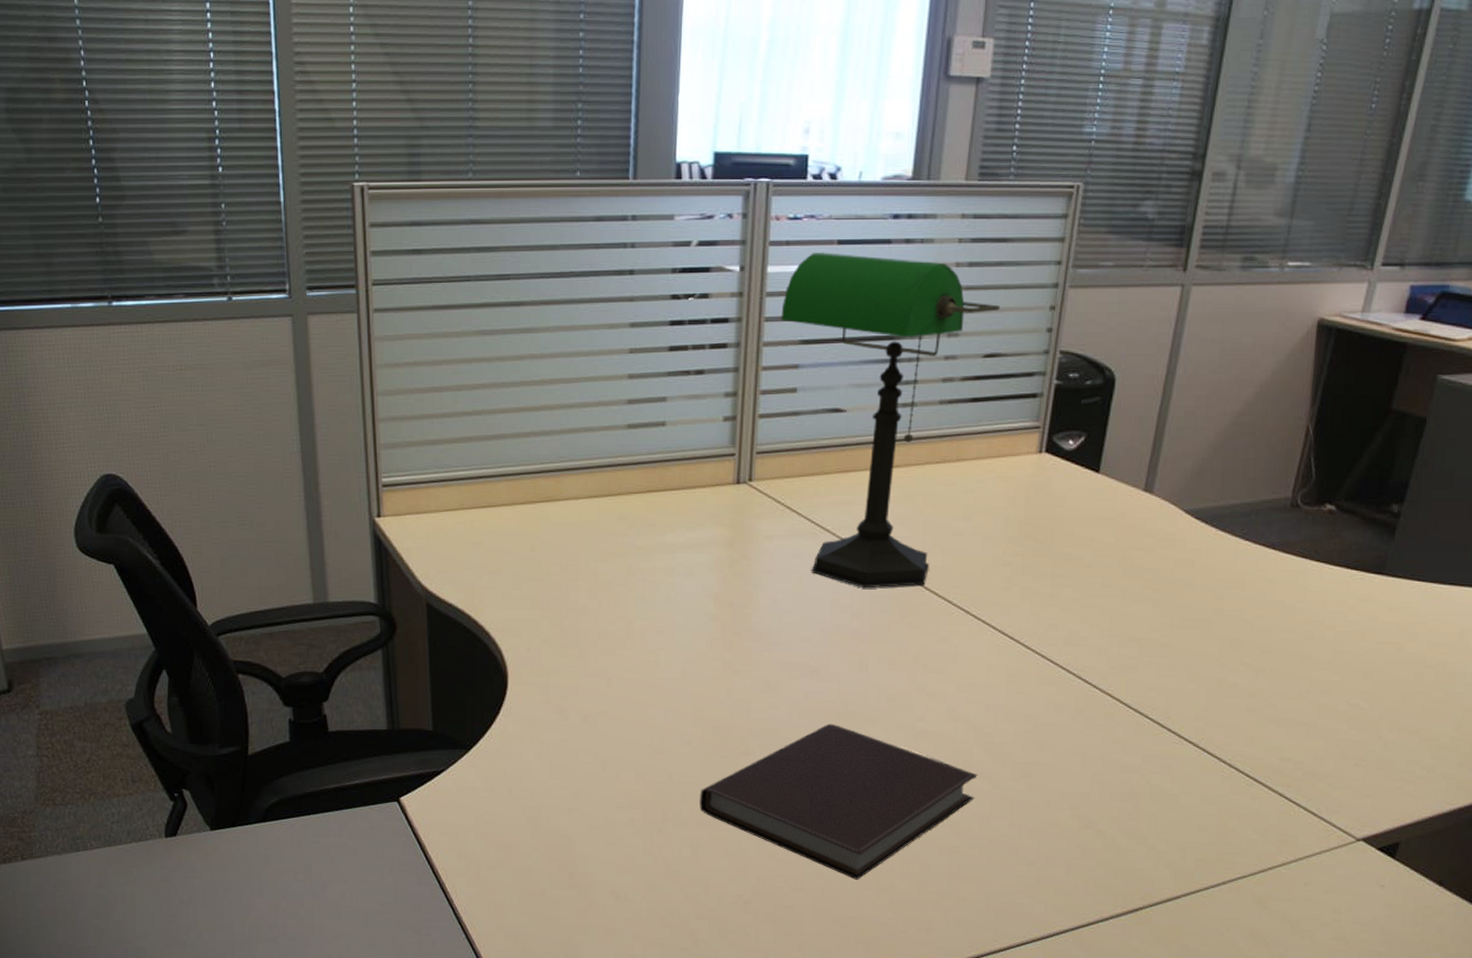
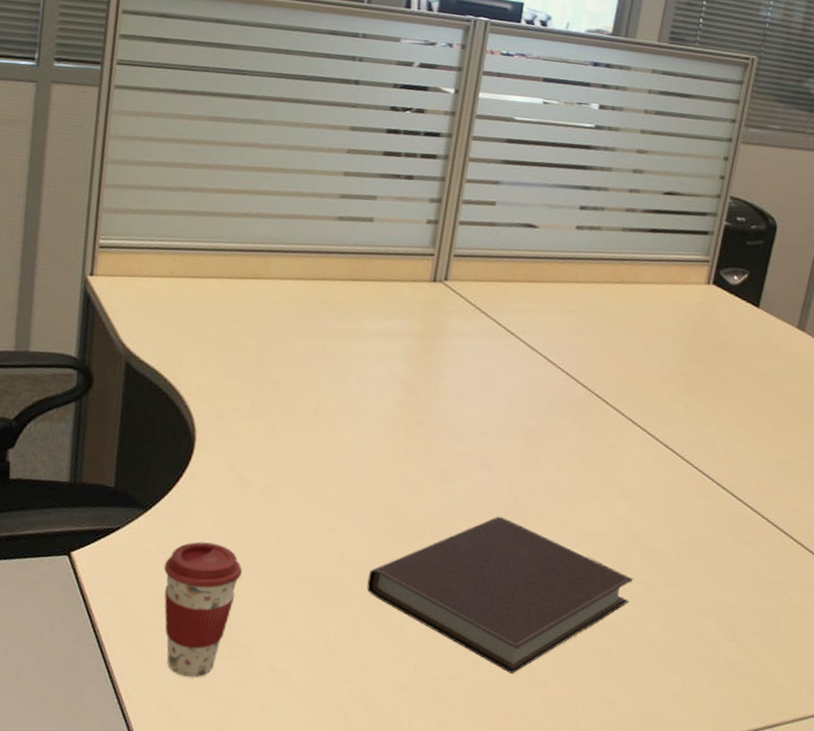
coffee cup: none [493,776,572,909] -> present [164,541,243,678]
desk lamp: present [781,252,1001,588] -> none [487,86,681,394]

